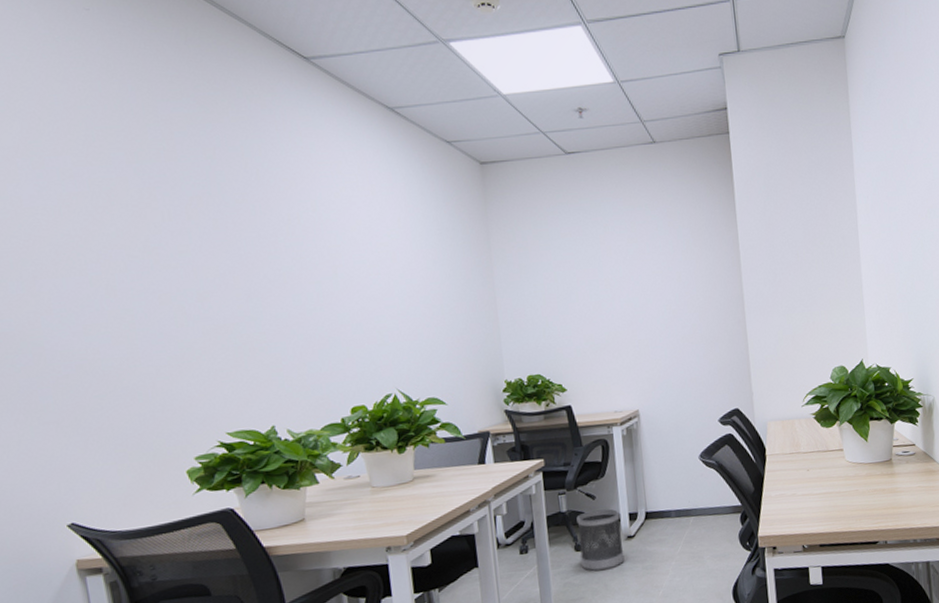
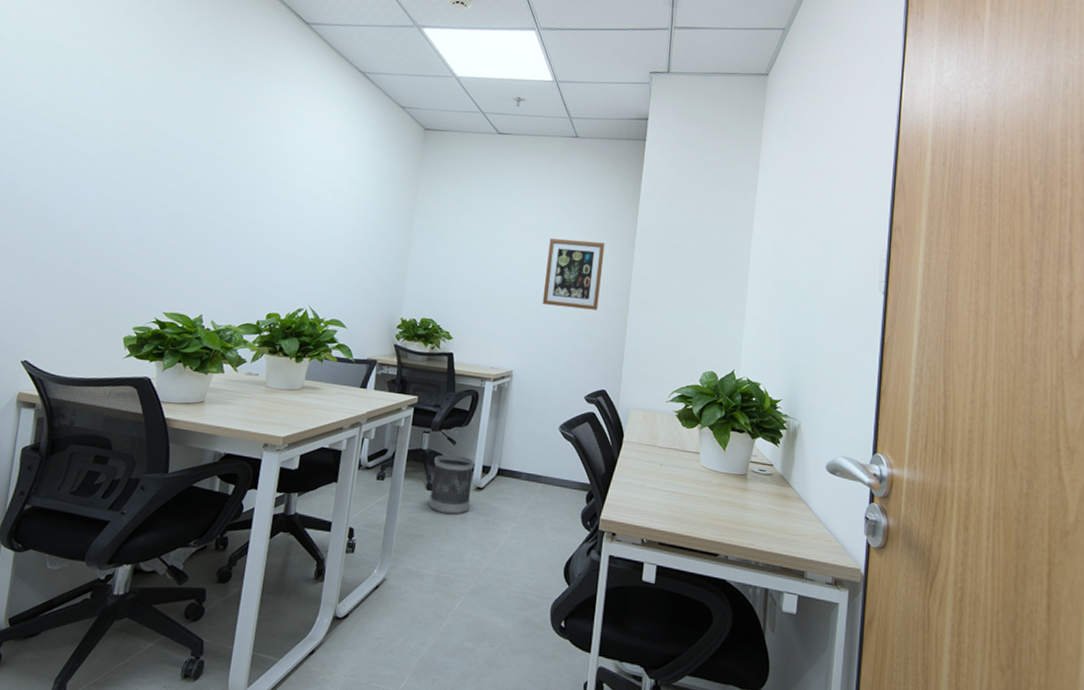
wall art: none [648,254,714,334] -> present [542,238,605,310]

